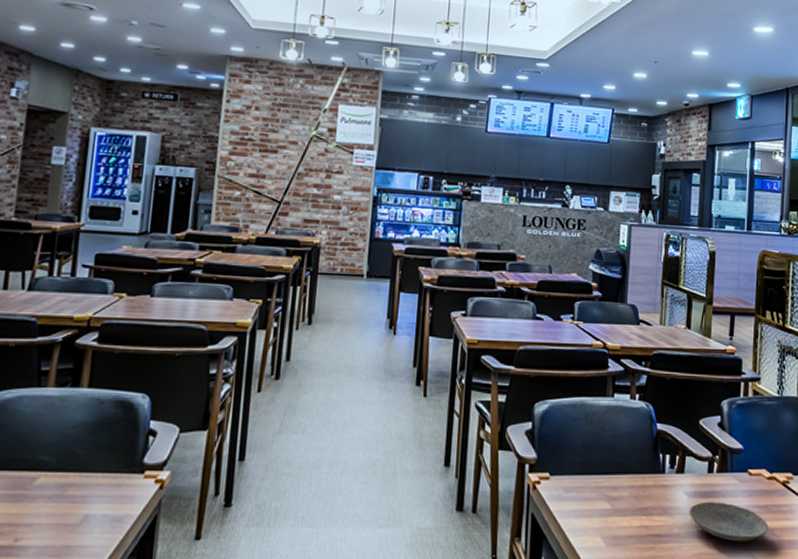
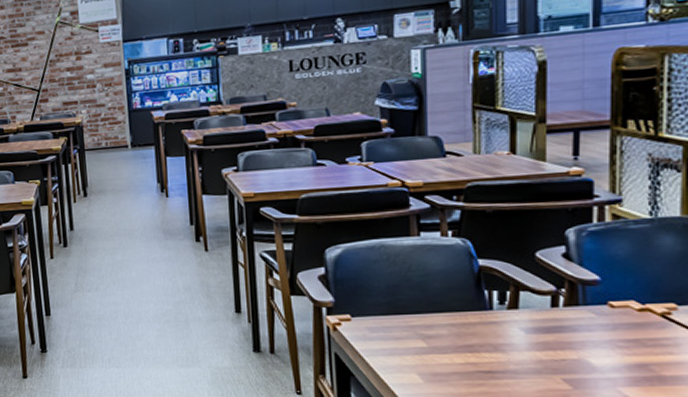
plate: present [690,501,769,542] -> none [529,337,642,378]

